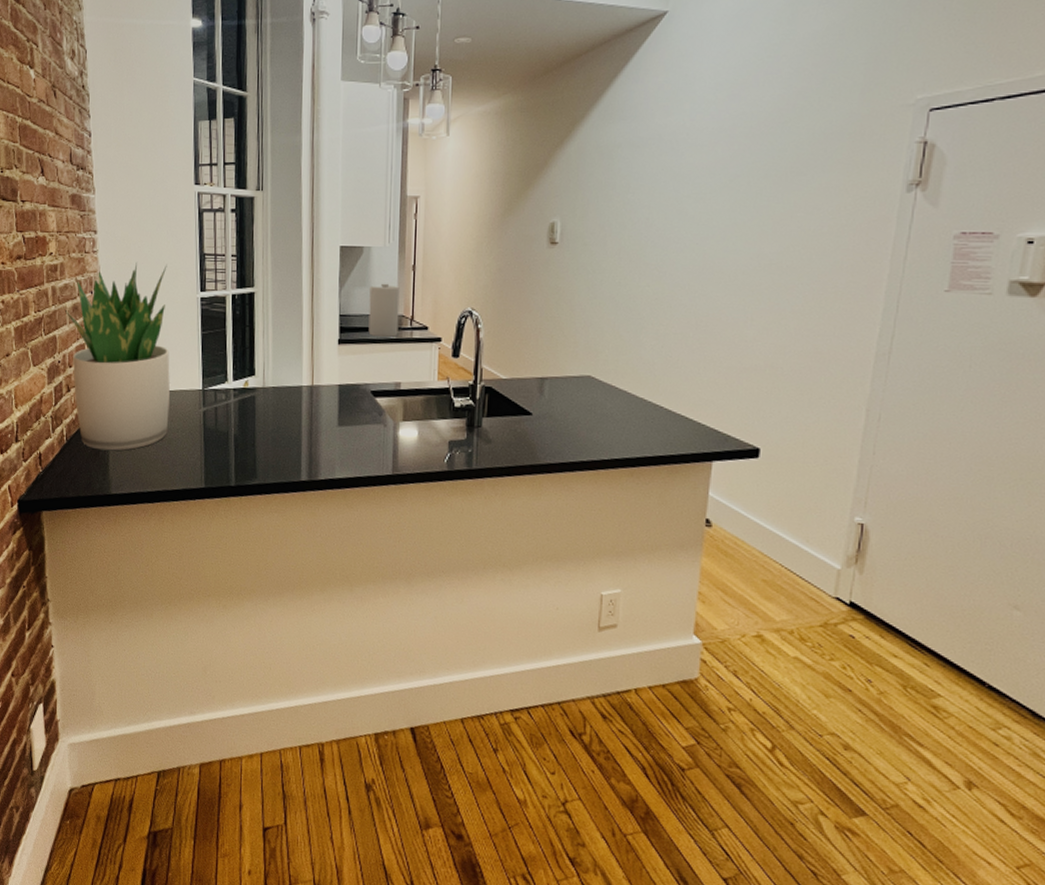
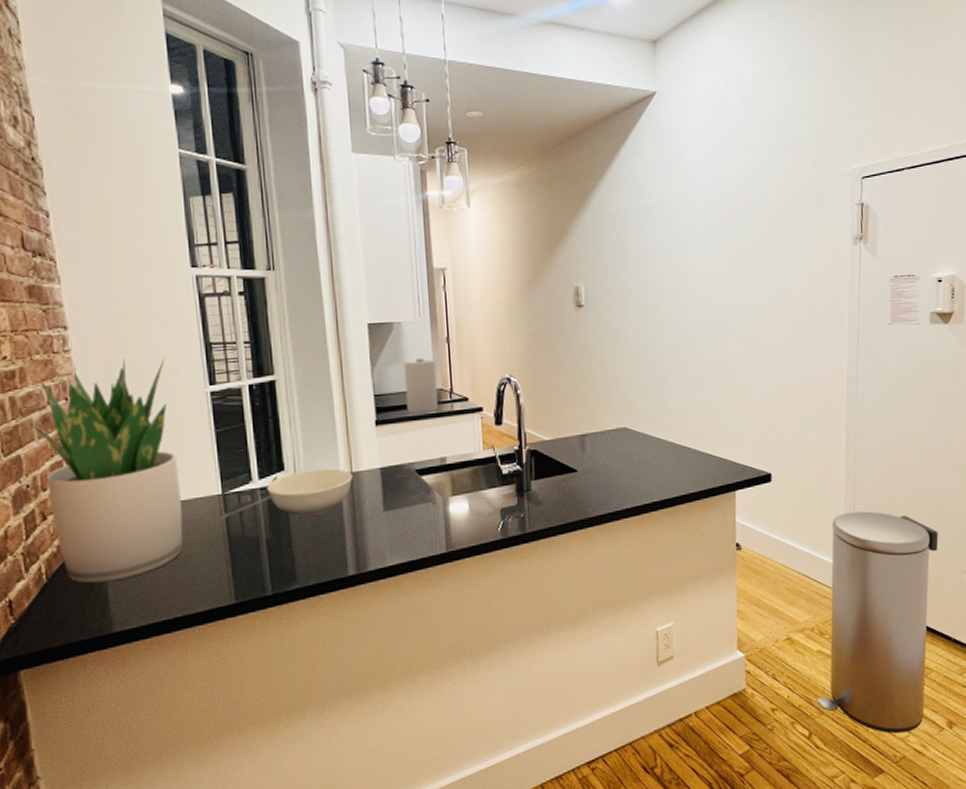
bowl: none [239,378,313,421] -> present [266,468,353,518]
pedal bin: none [787,508,984,779] -> present [817,511,939,734]

